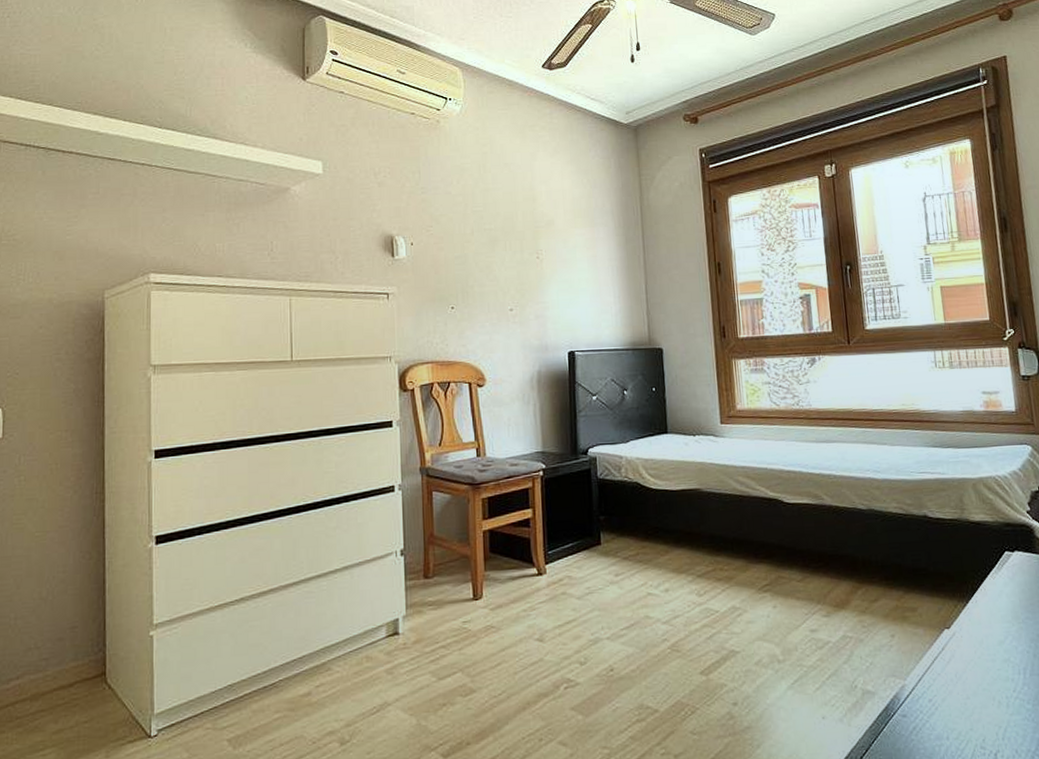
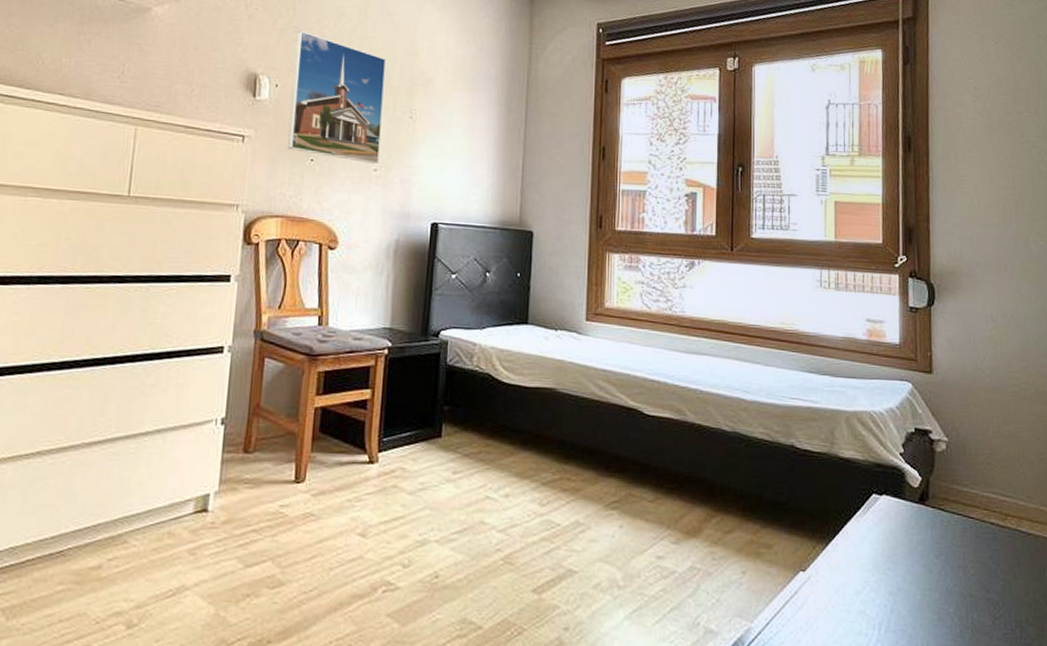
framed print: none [424,191,513,305] -> present [288,31,387,164]

